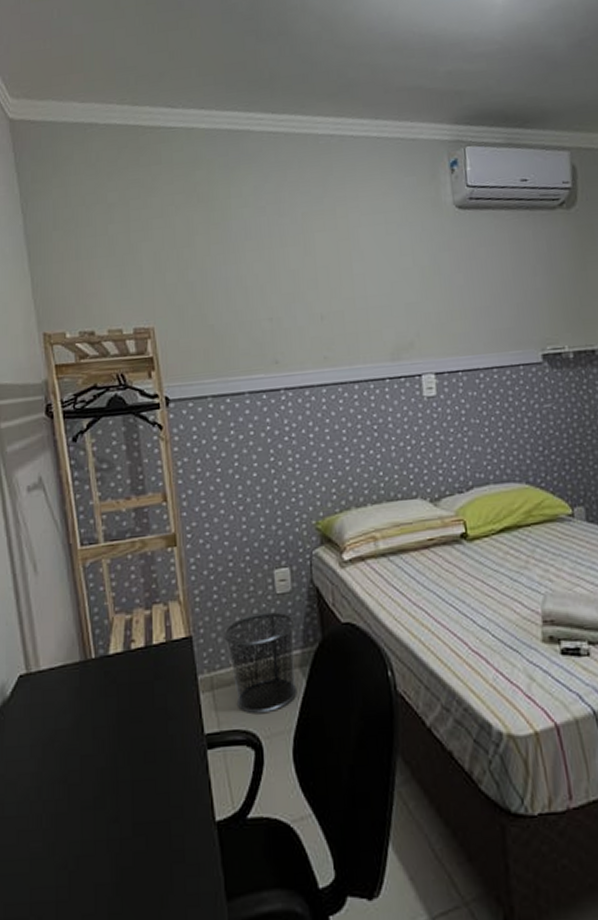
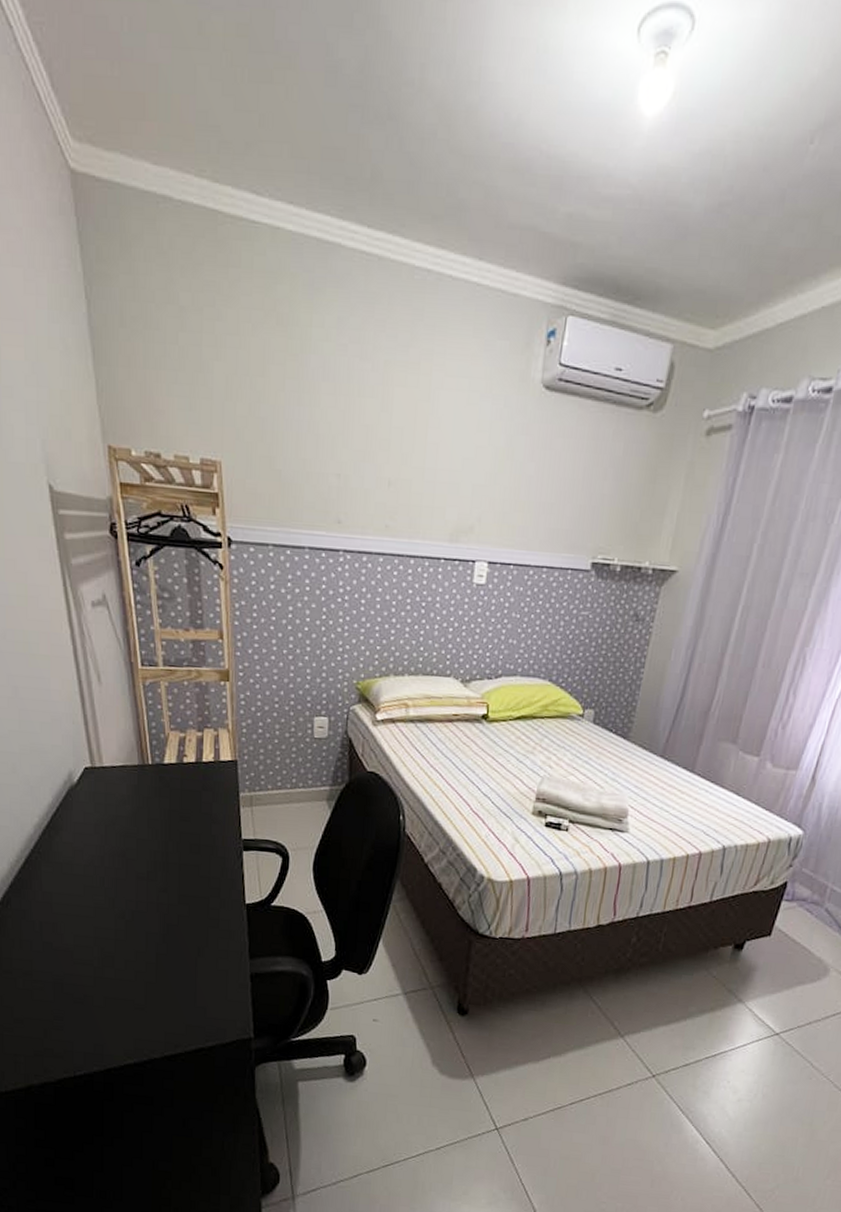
waste bin: present [223,612,297,715] -> none [264,751,327,832]

